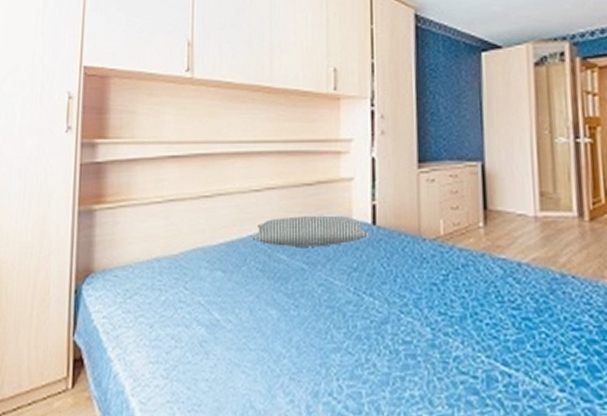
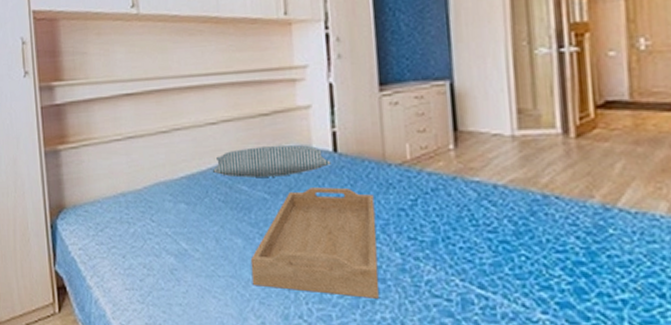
serving tray: none [284,259,410,375] -> present [250,187,379,298]

